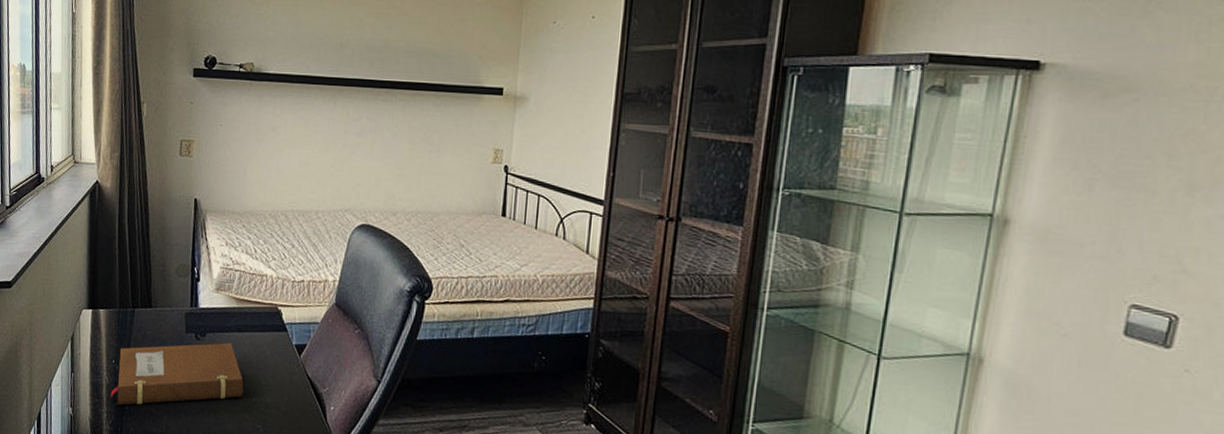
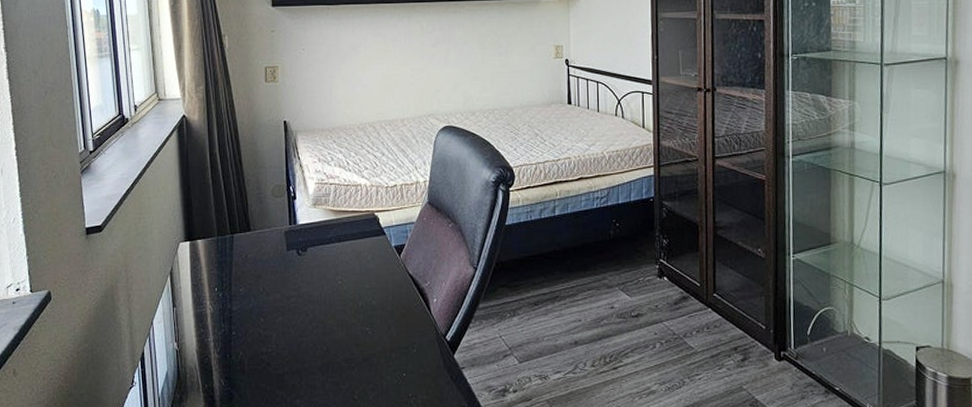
notebook: present [110,342,244,406] -> none [216,253,349,332]

